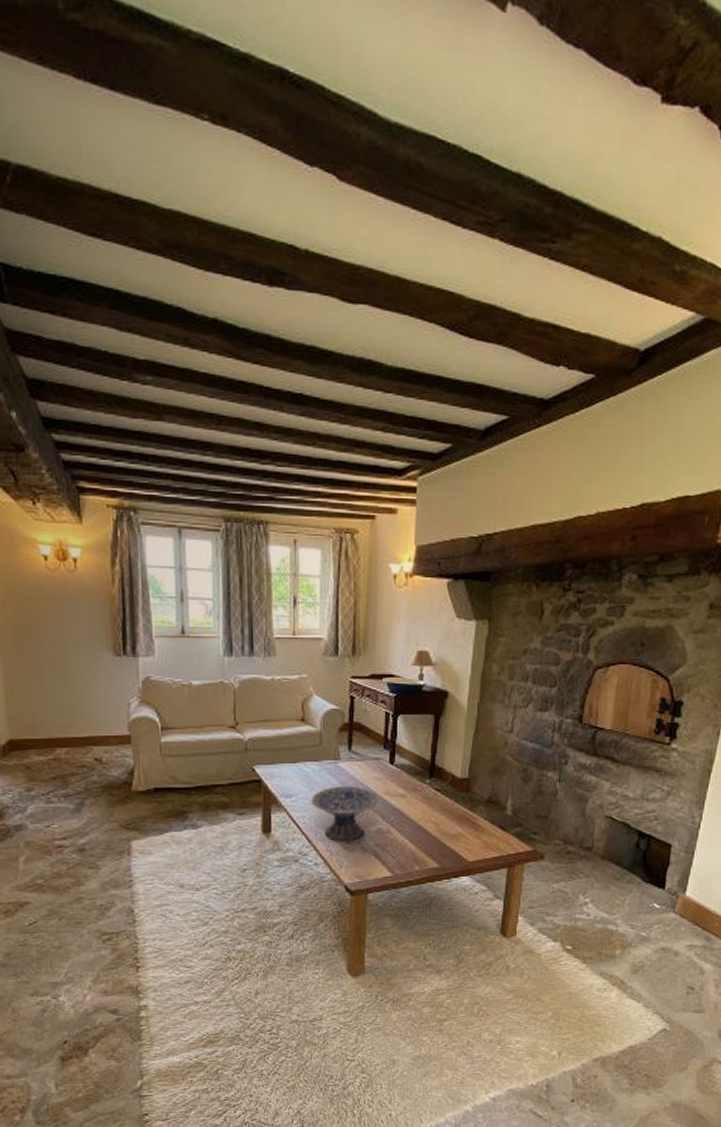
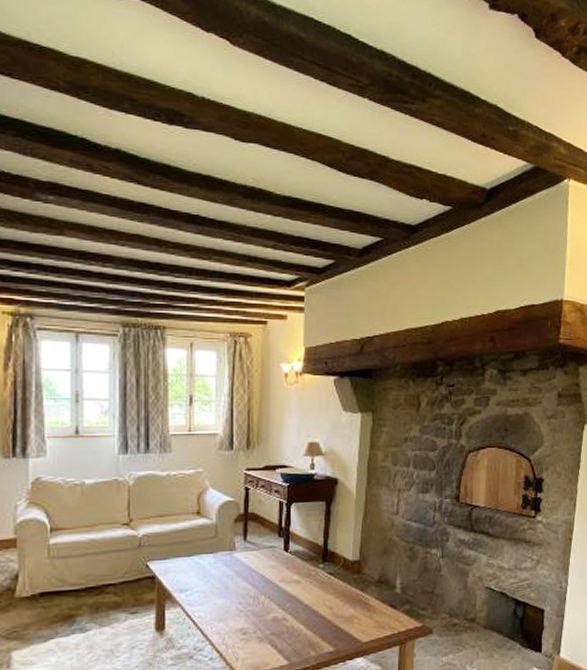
decorative bowl: present [310,786,379,842] -> none [205,576,274,634]

